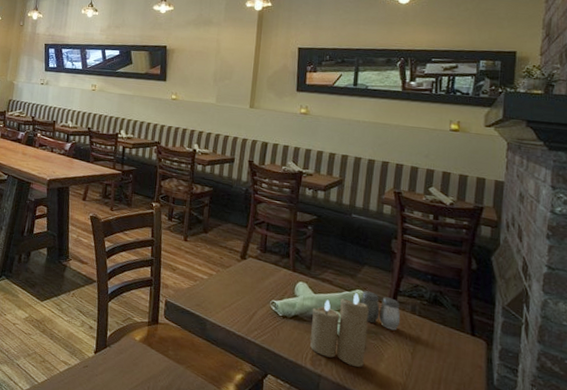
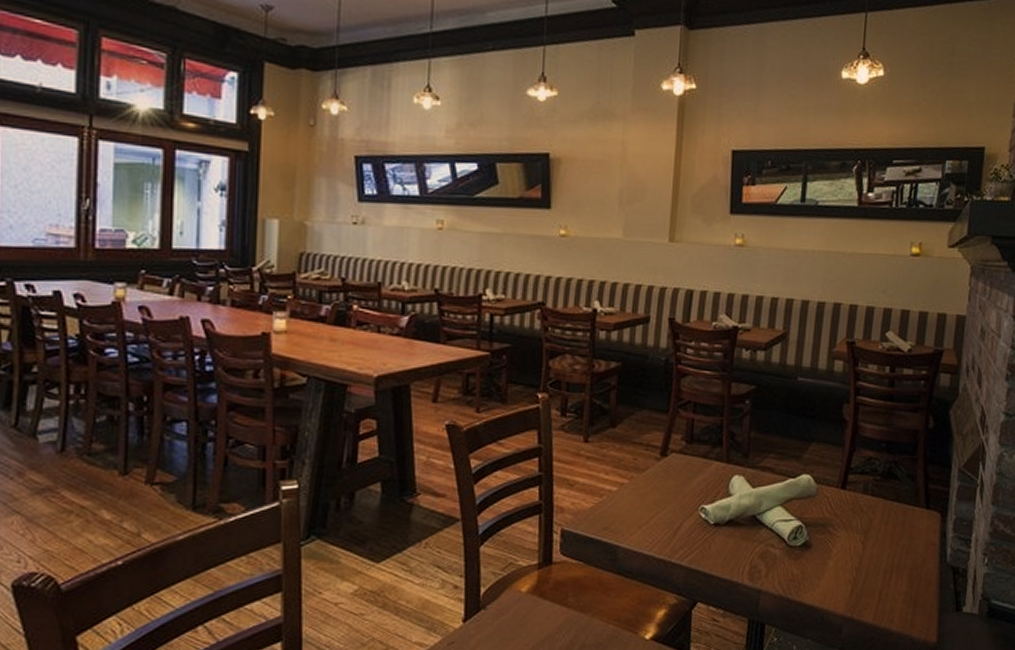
candle: present [310,293,369,368] -> none [747,479,816,572]
salt and pepper shaker: present [359,290,401,331] -> none [805,474,852,518]

